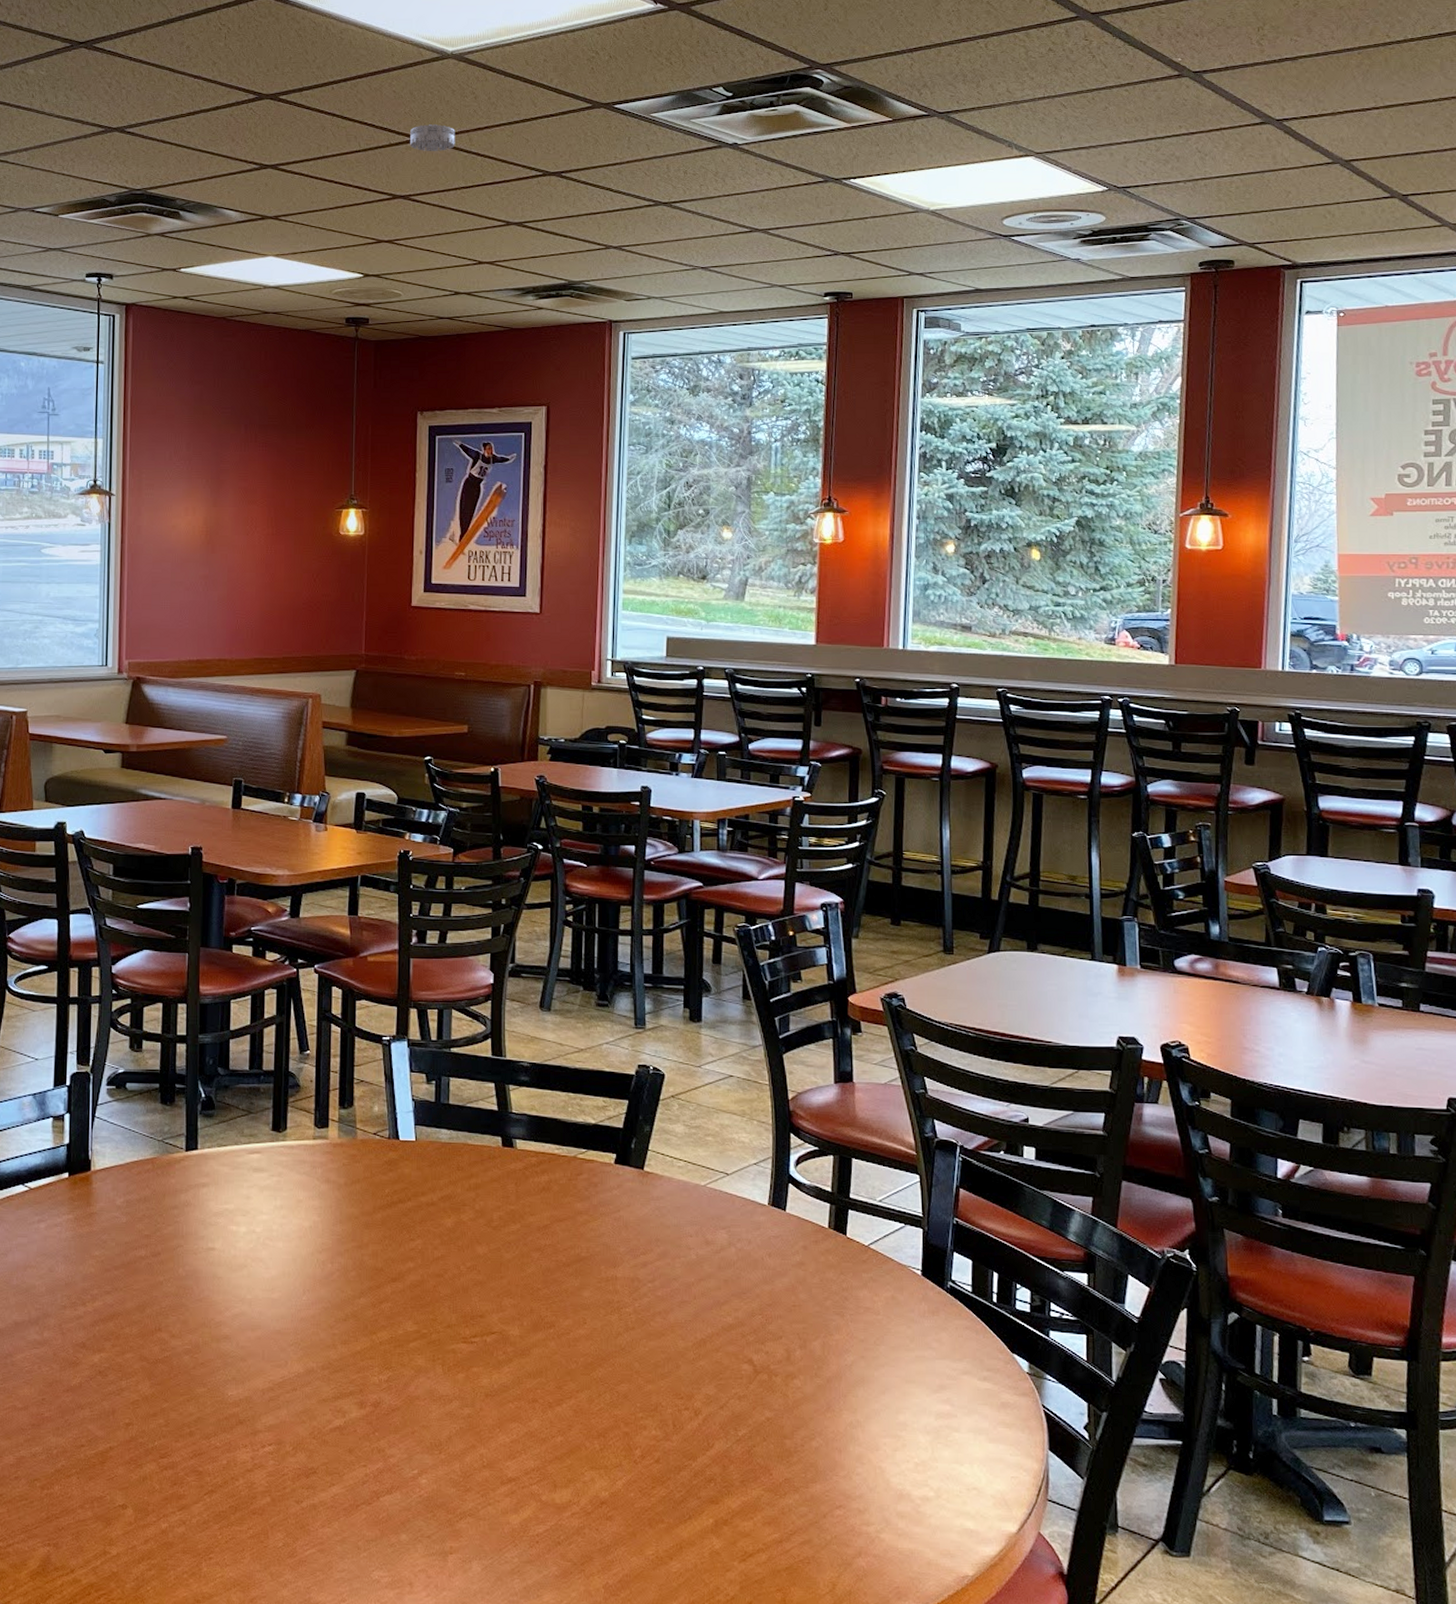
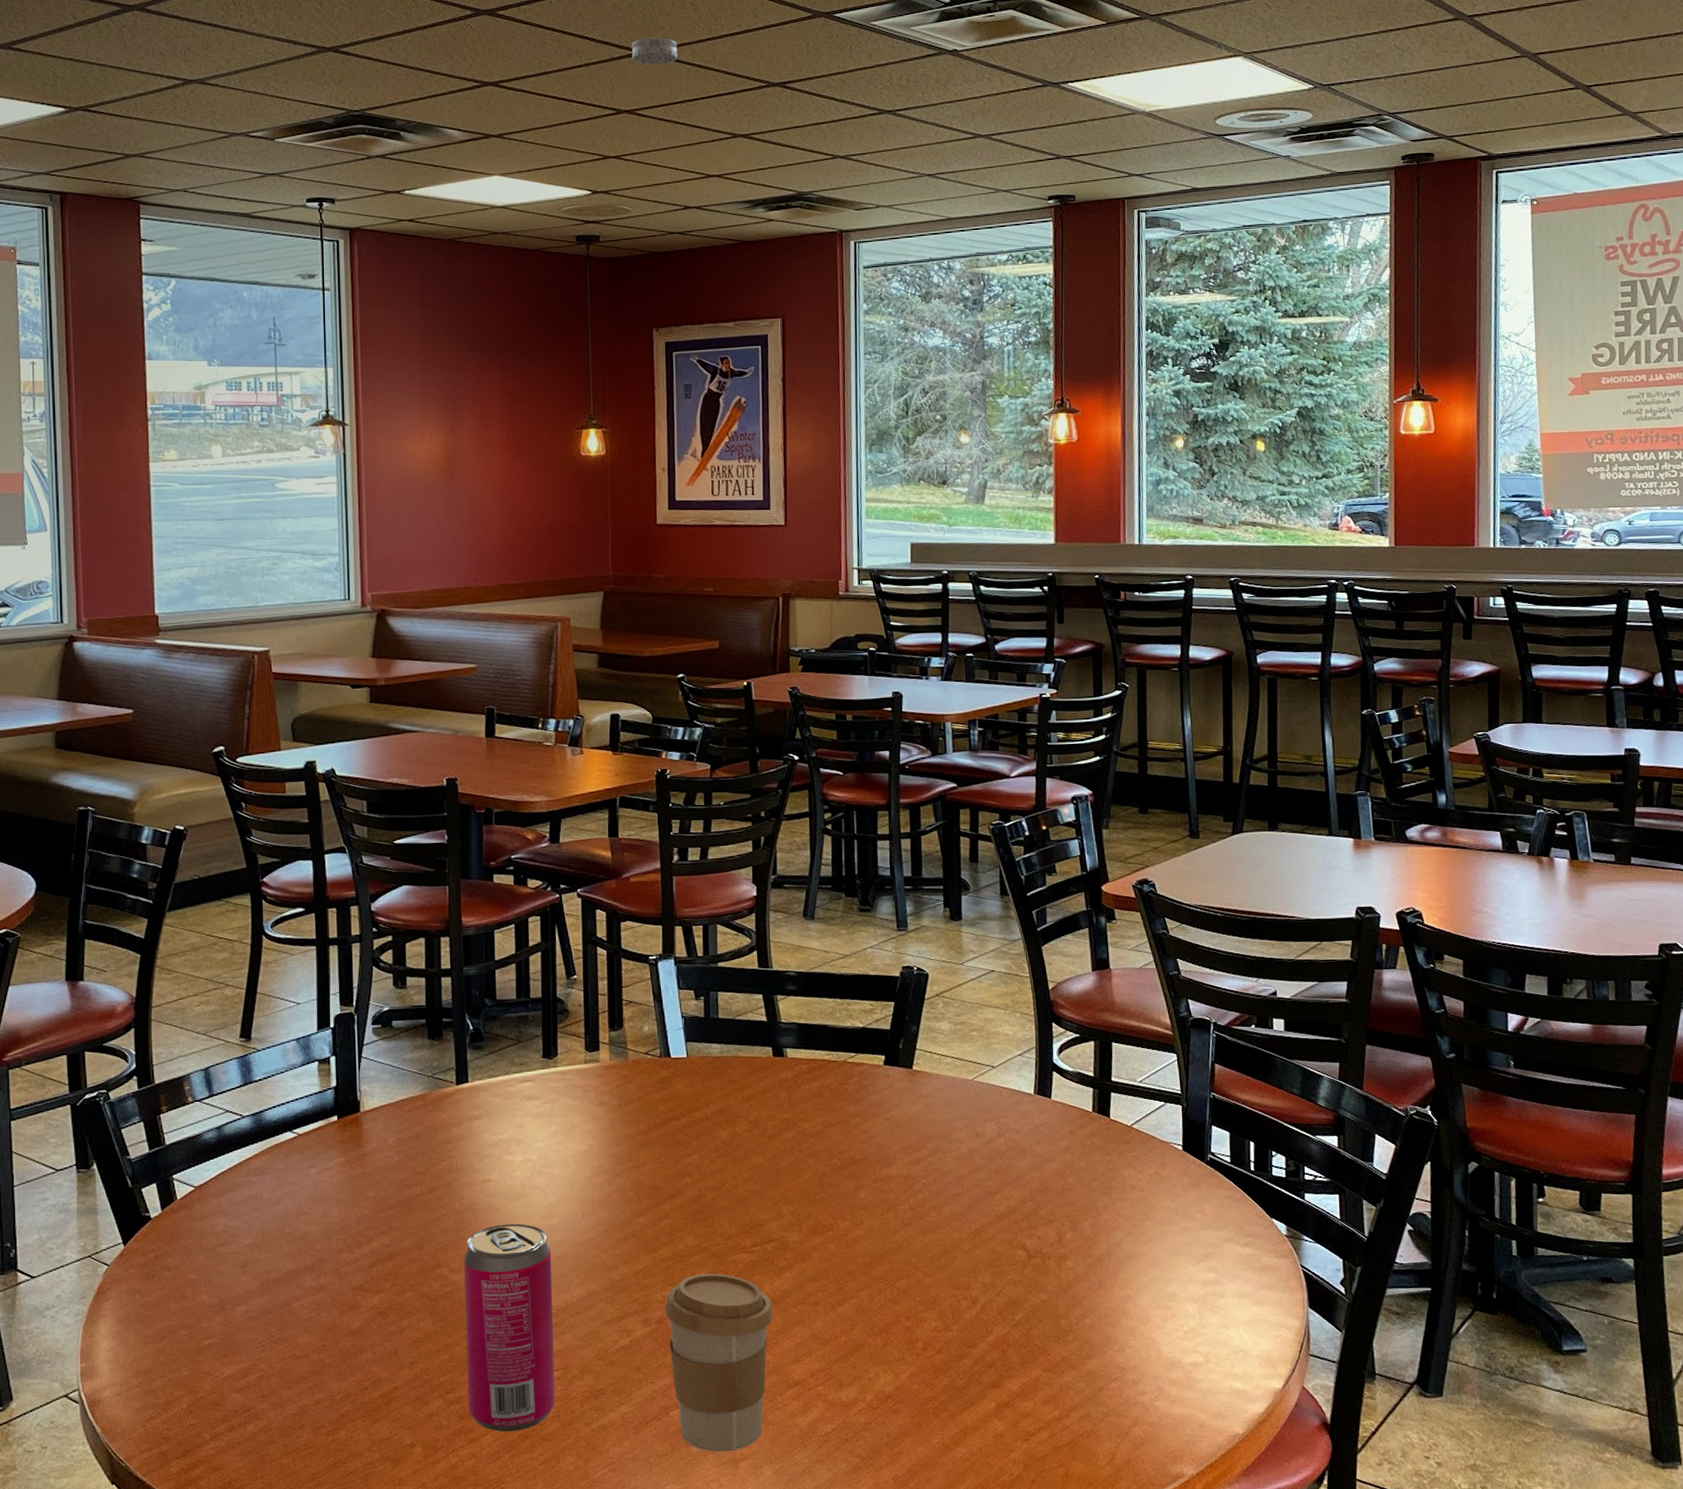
beverage can: none [181,1293,271,1503] -> present [464,1223,555,1432]
coffee cup: none [381,1360,490,1544] -> present [665,1273,773,1453]

